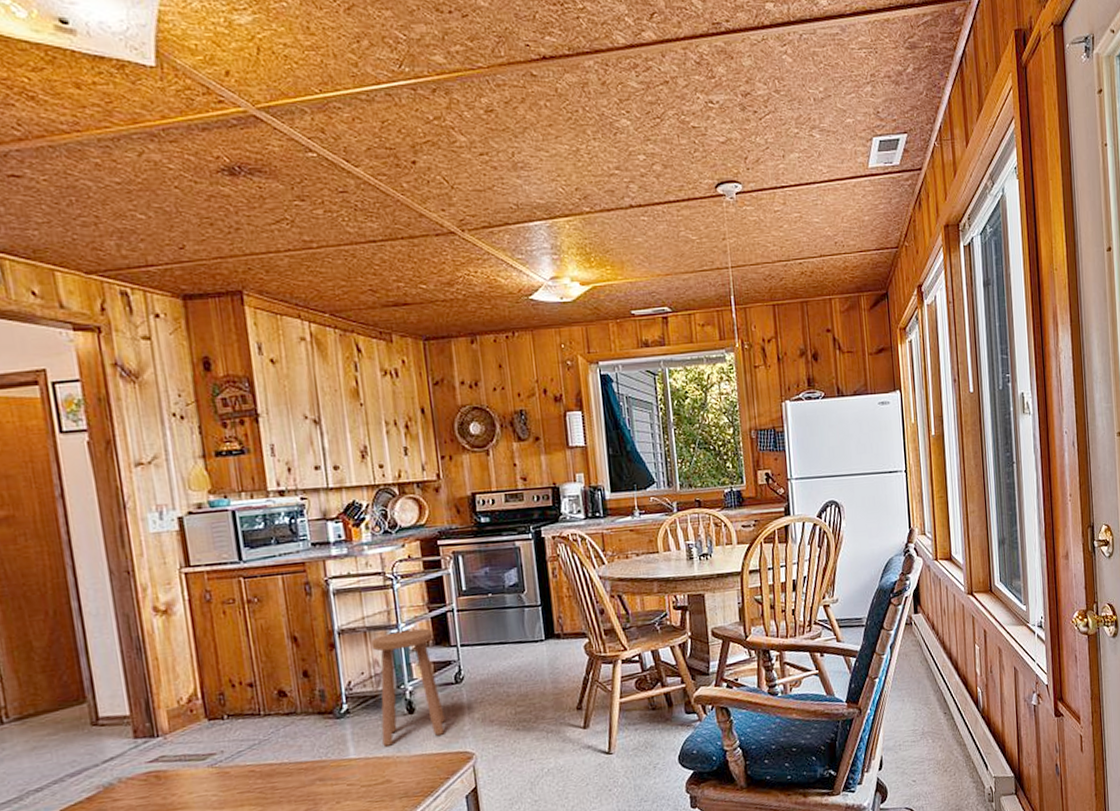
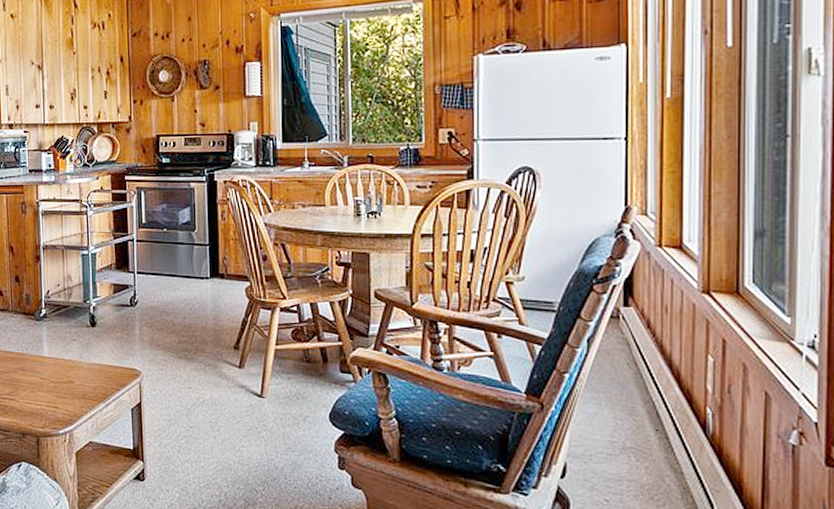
stool: present [371,628,445,747] -> none [67,253,120,351]

